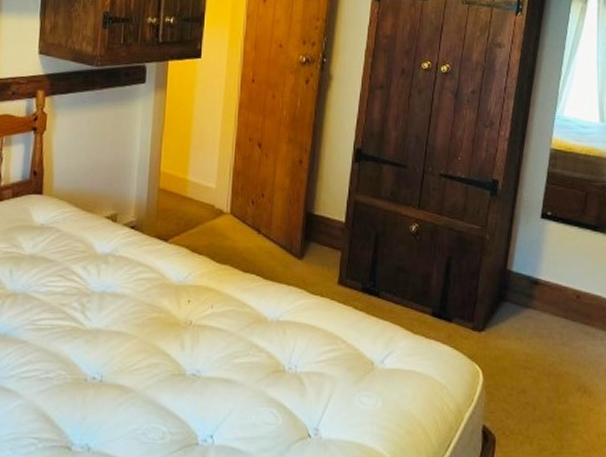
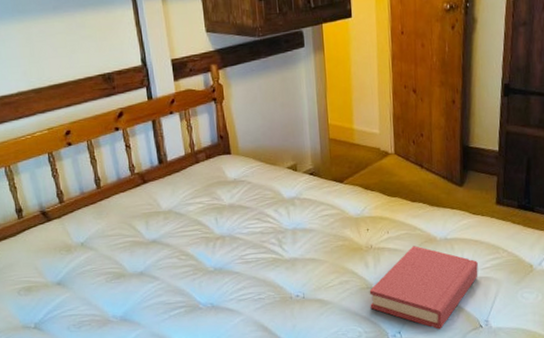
hardback book: none [180,326,312,436] -> present [369,246,478,330]

